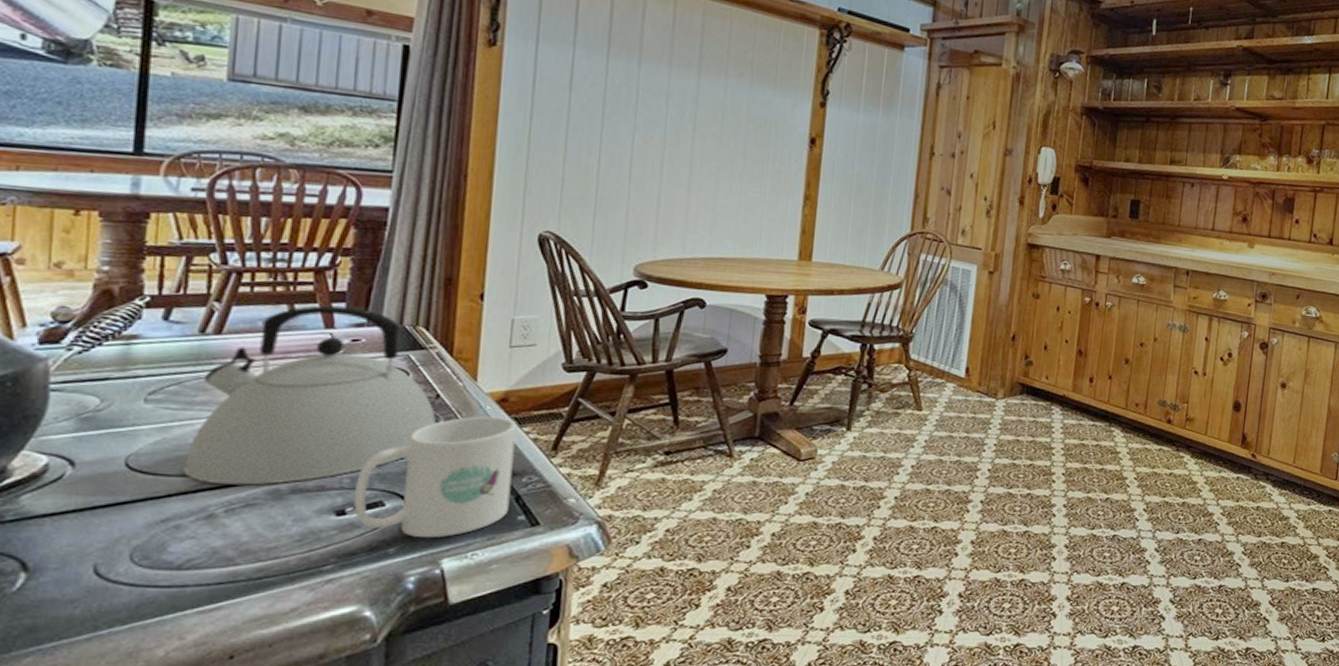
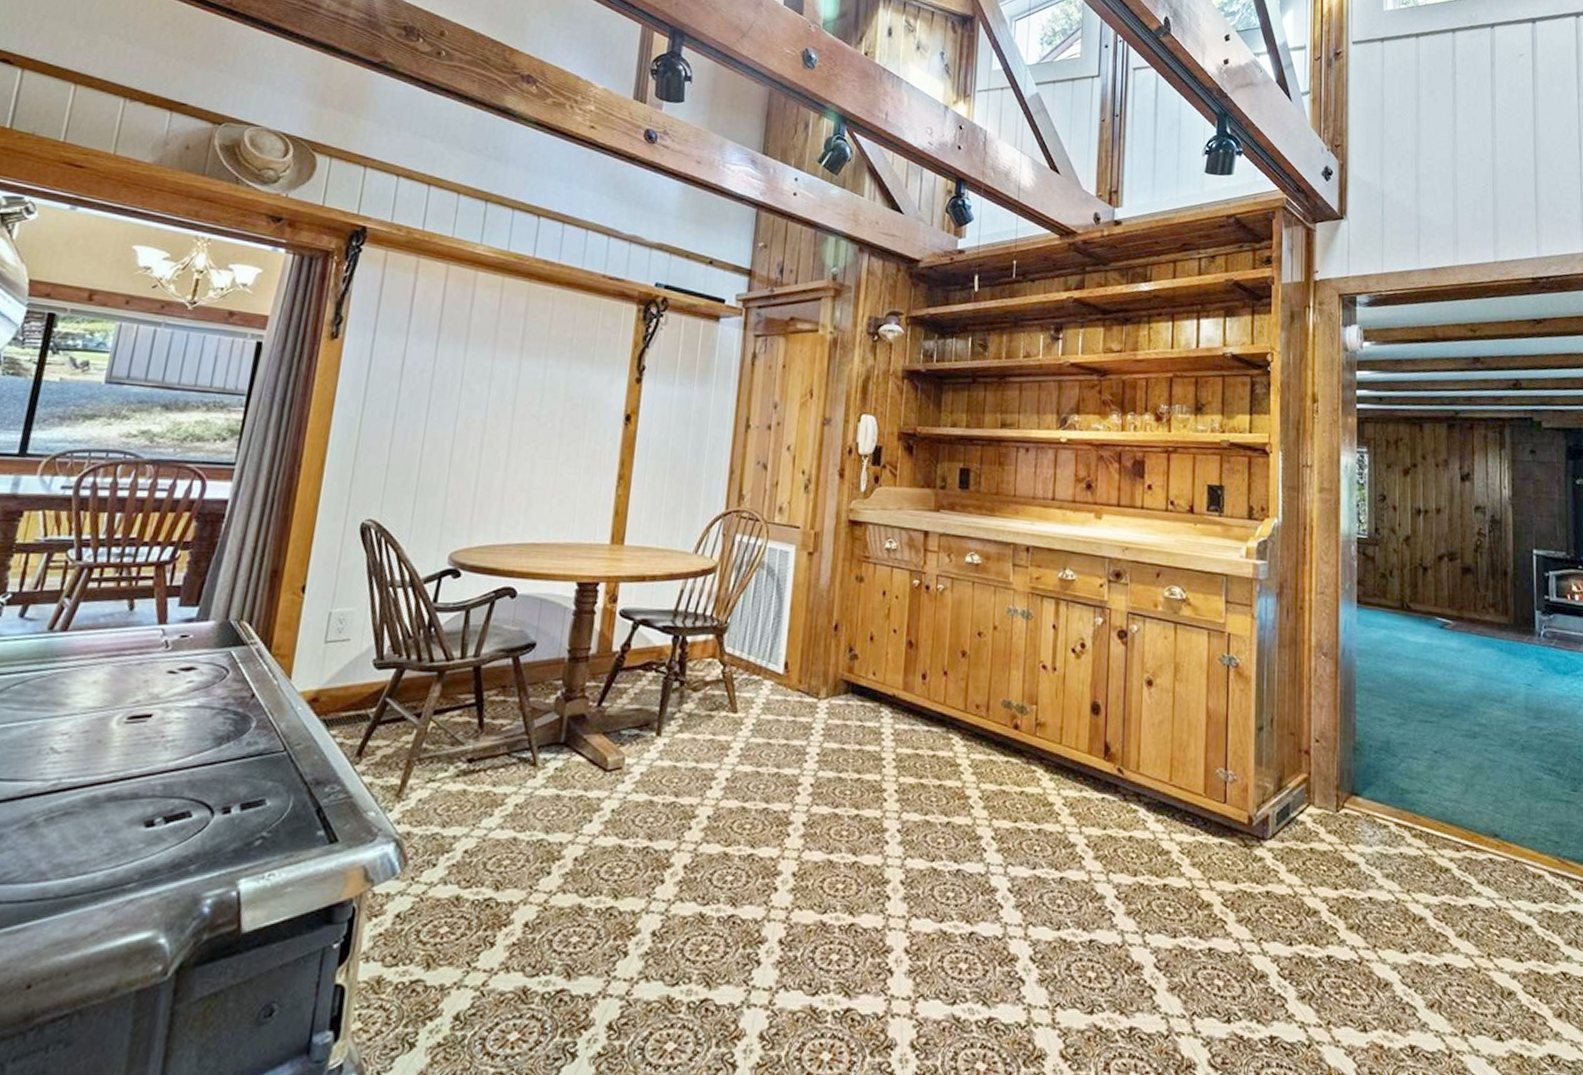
kettle: present [182,305,436,486] -> none [13,599,249,792]
mug: present [354,416,517,538] -> none [162,717,325,855]

